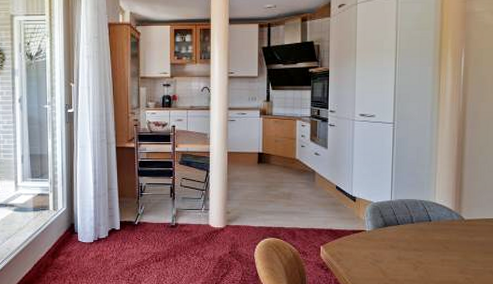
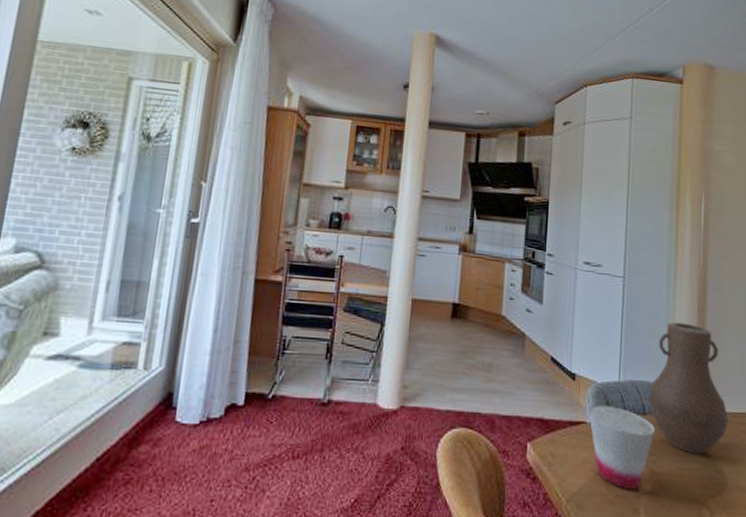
cup: none [367,218,421,275] -> present [588,405,655,489]
vase: none [415,154,483,250] -> present [648,322,728,454]

